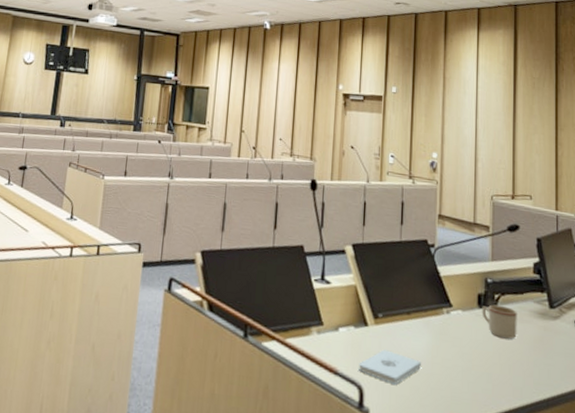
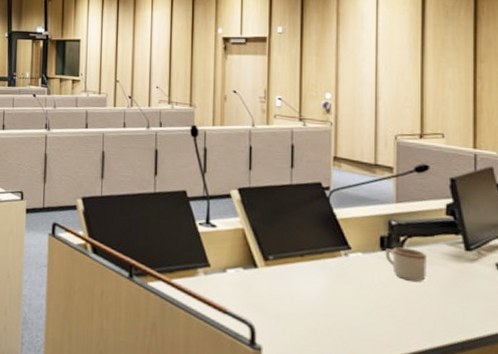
notepad: present [359,349,421,385] -> none [249,290,317,324]

